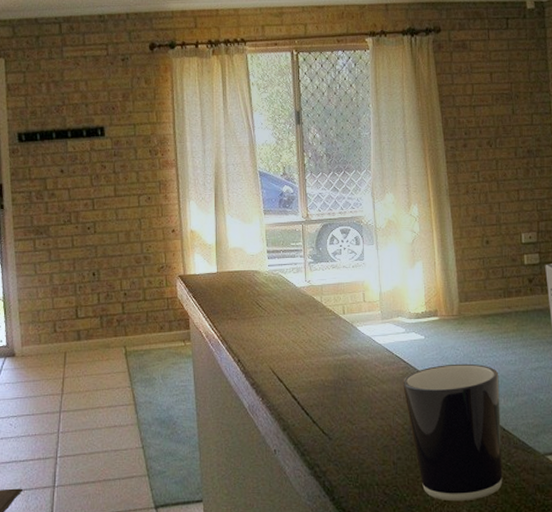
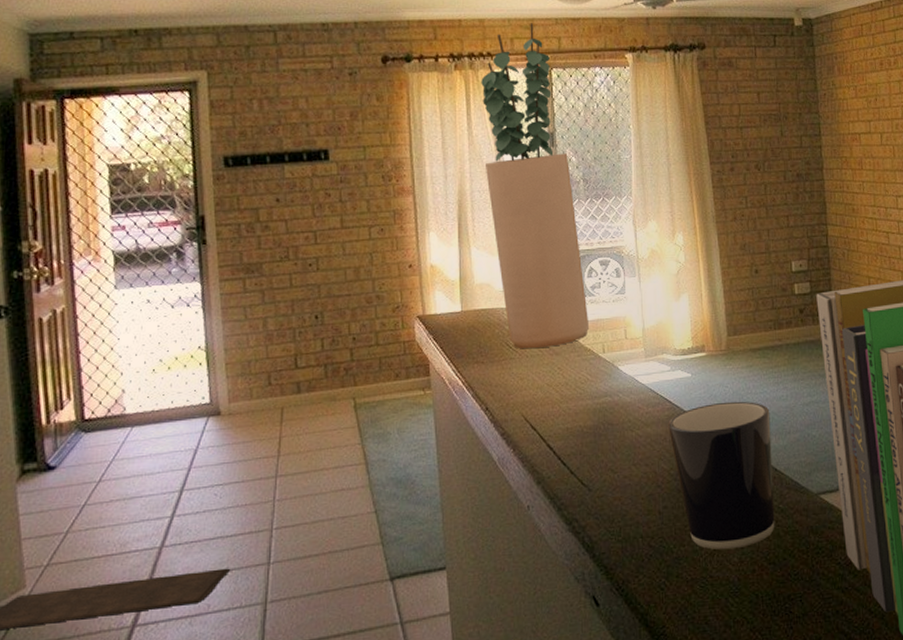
vase: none [236,11,331,308] -> present [481,23,590,349]

